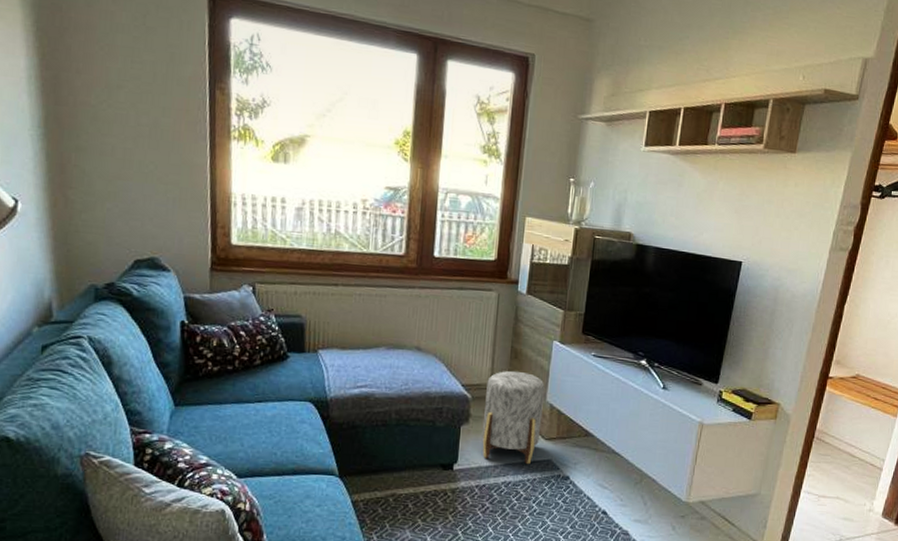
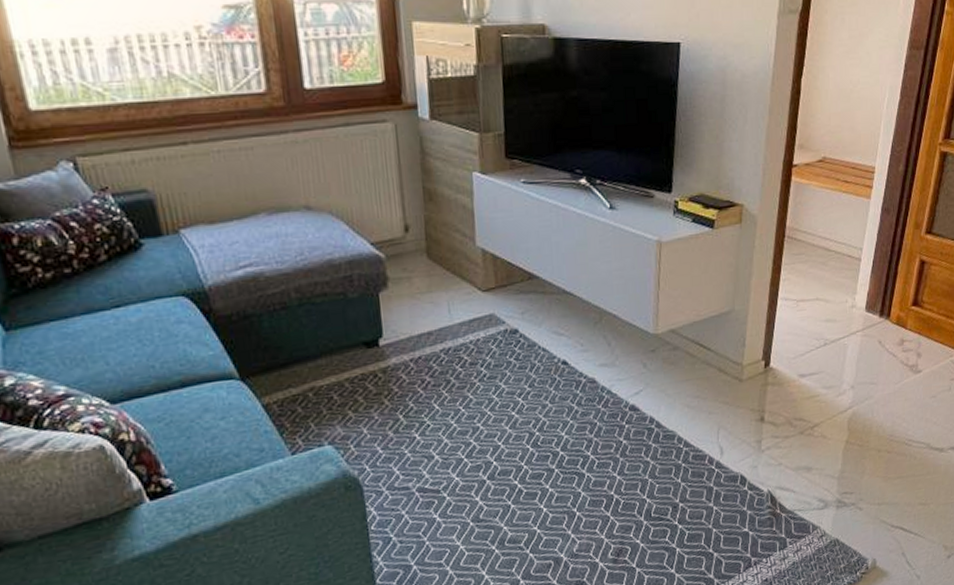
stool: present [481,370,546,465] -> none [401,215,476,326]

